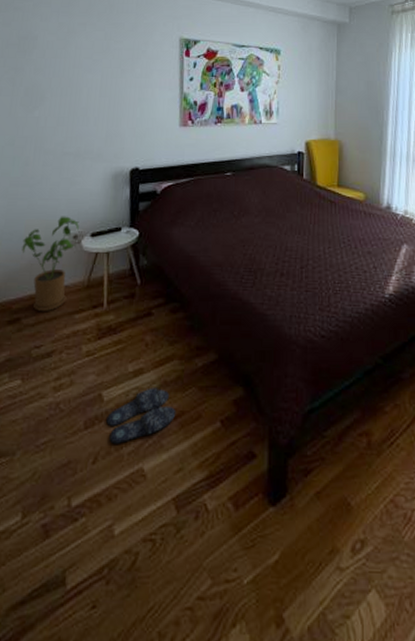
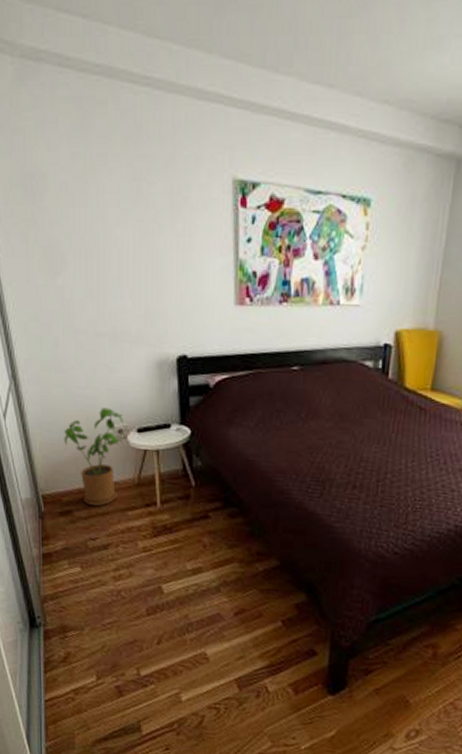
slippers: present [106,387,176,444] -> none [168,585,237,631]

